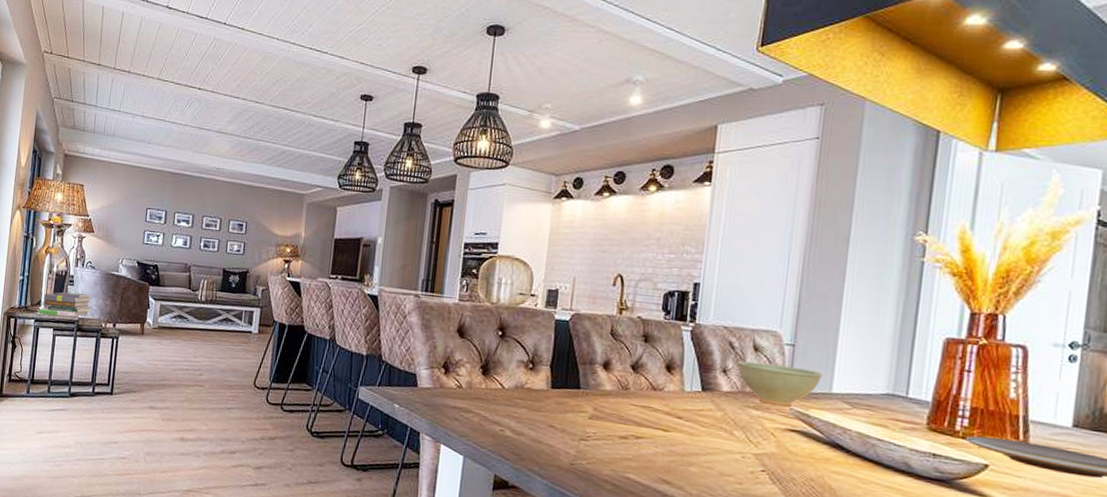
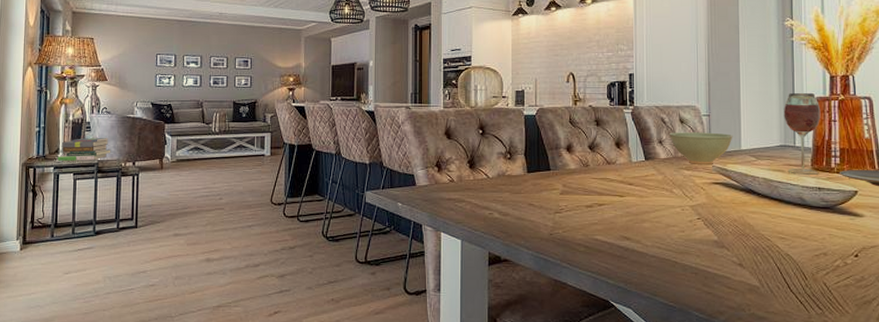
wineglass: none [892,329,951,437] -> present [783,93,821,175]

